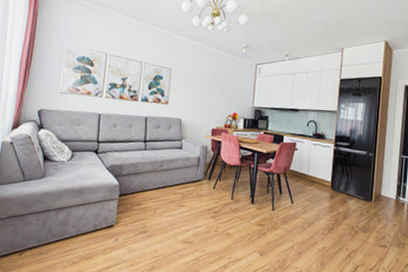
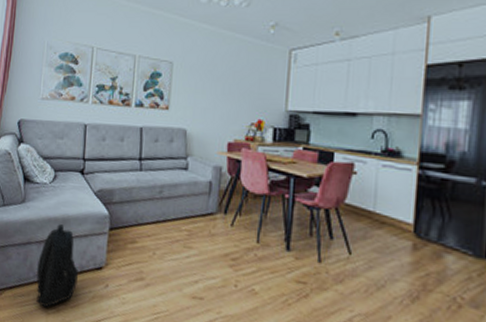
backpack: none [54,194,93,262] -> present [36,224,79,308]

